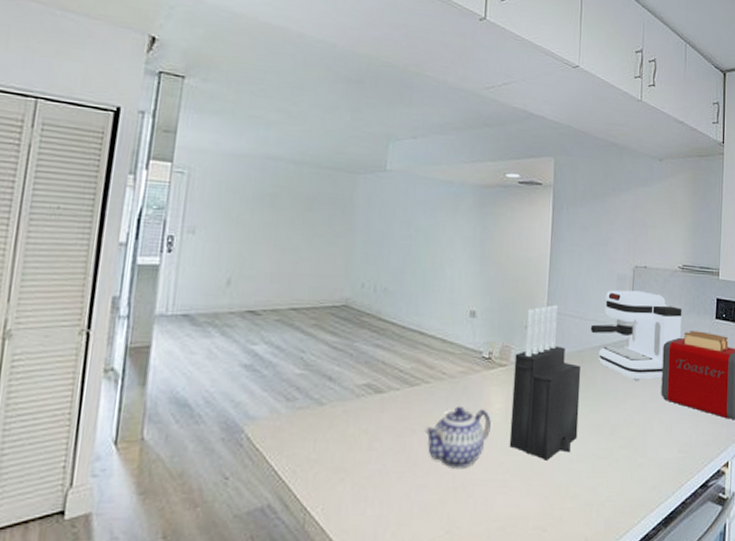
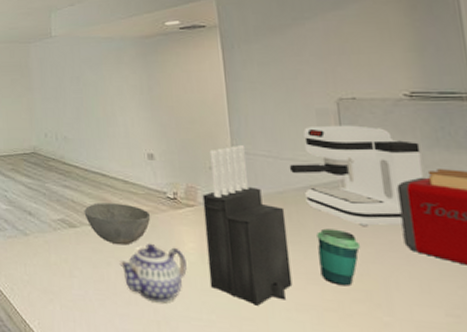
bowl: none [394,364,464,410] -> present [84,202,151,246]
cup: none [600,384,631,435] -> present [317,228,360,286]

